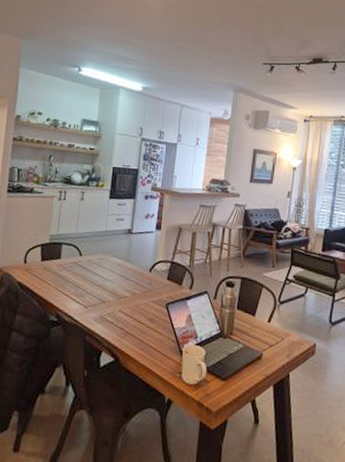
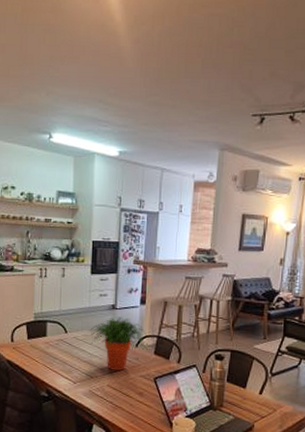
potted plant: none [104,241,161,296] -> present [90,317,147,371]

